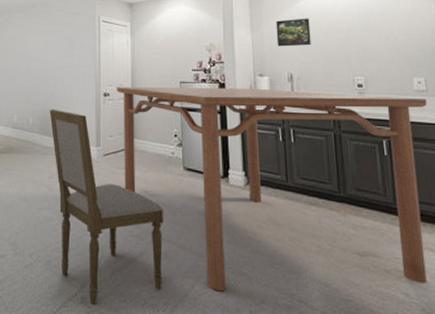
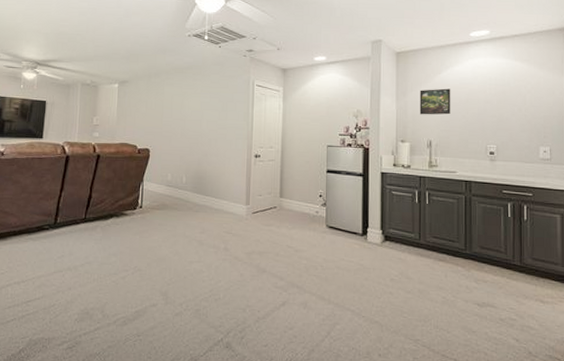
dining chair: present [49,109,163,305] -> none [202,168,305,349]
dining table: present [116,87,427,292] -> none [266,149,550,338]

